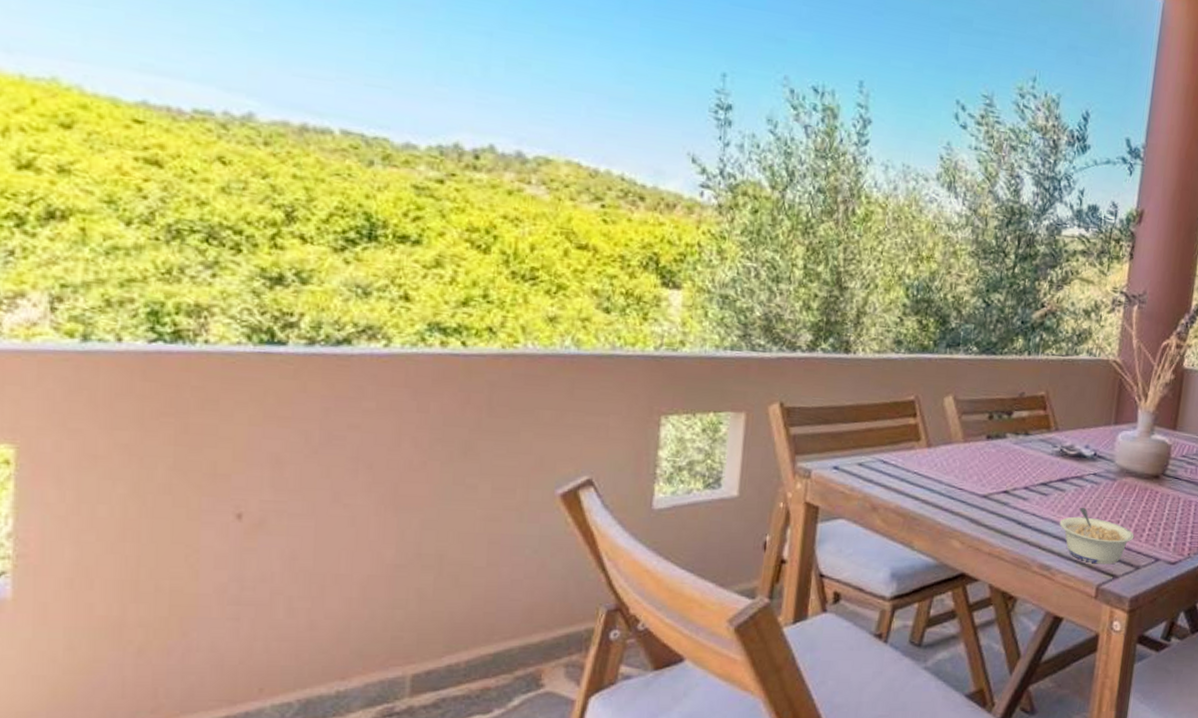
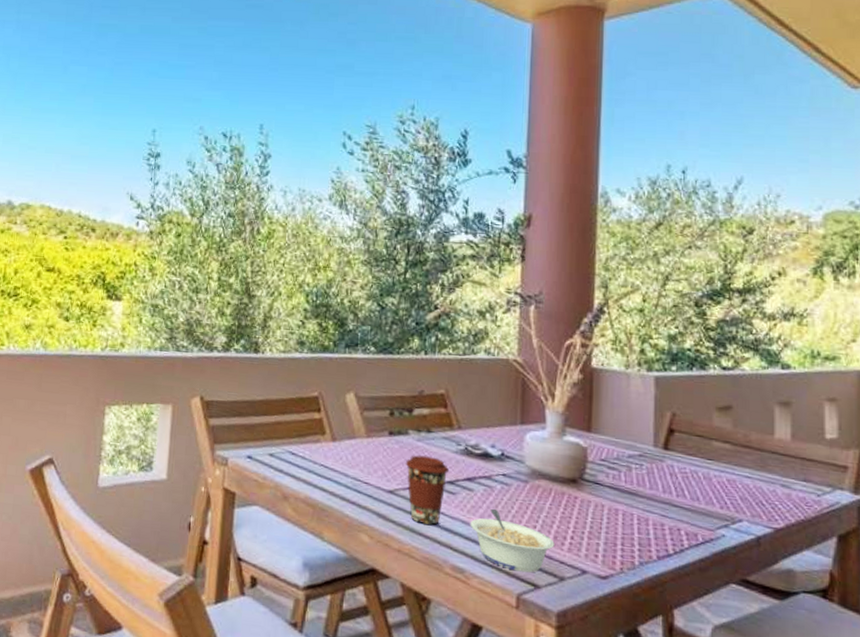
coffee cup: none [1001,457,1044,526] -> present [405,454,450,525]

